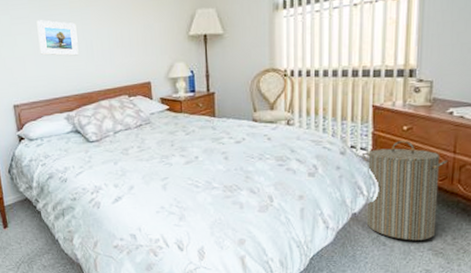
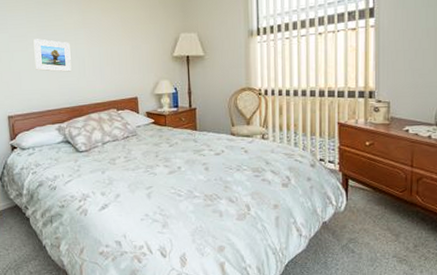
laundry hamper: present [361,140,449,241] -> none [329,154,407,248]

